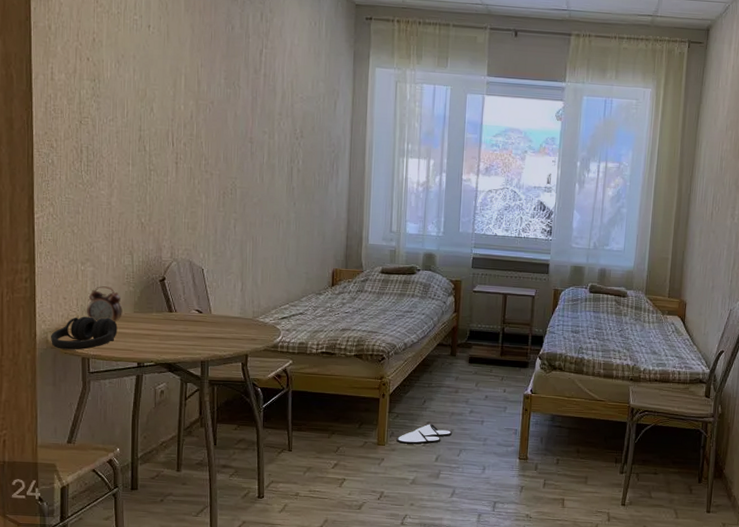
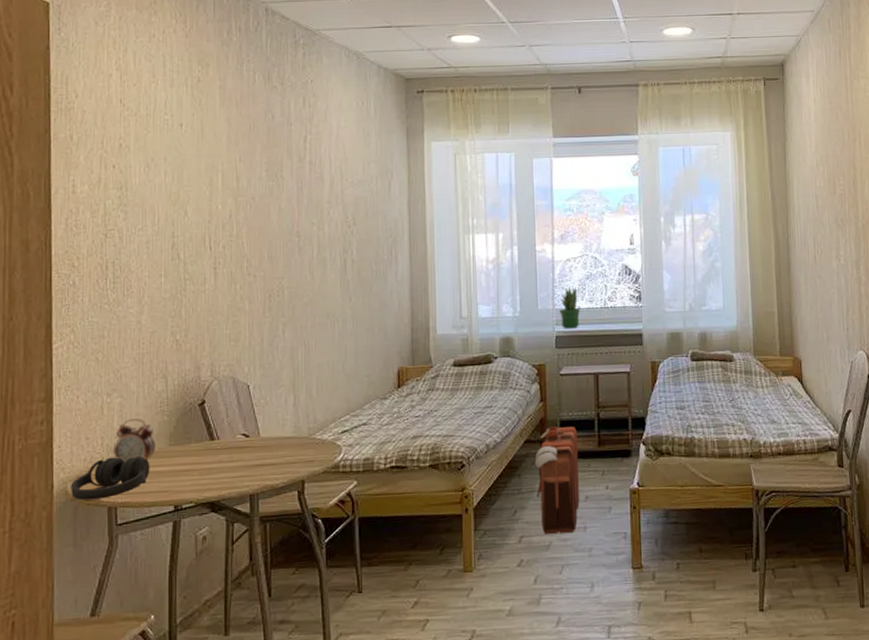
slippers: present [396,424,453,444] -> none [486,538,551,567]
suitcase: none [444,334,483,425] -> present [534,426,579,535]
planter: none [478,215,497,253] -> present [560,286,581,329]

